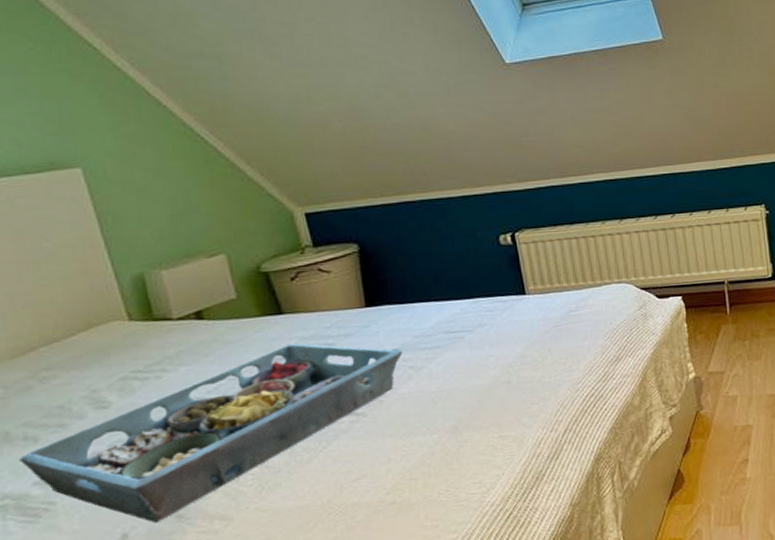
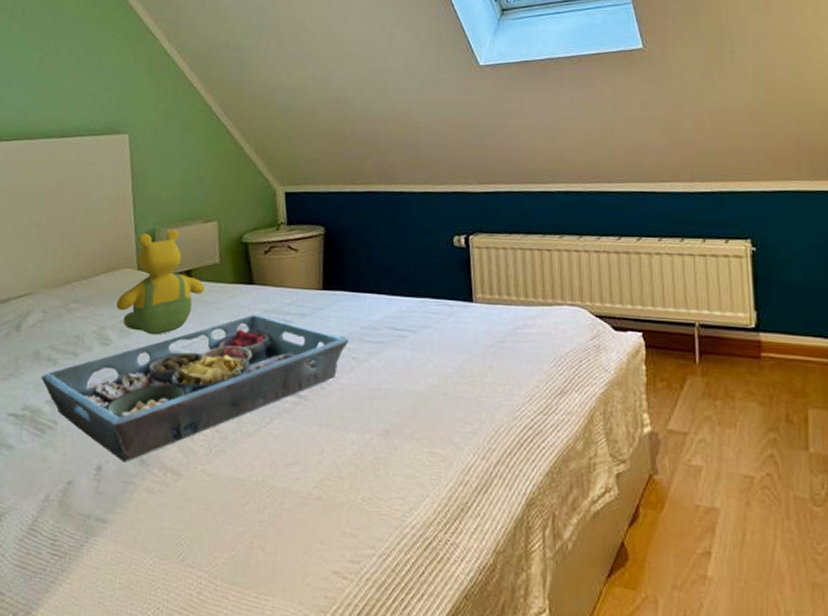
teddy bear: none [108,270,223,387] -> present [116,230,205,335]

